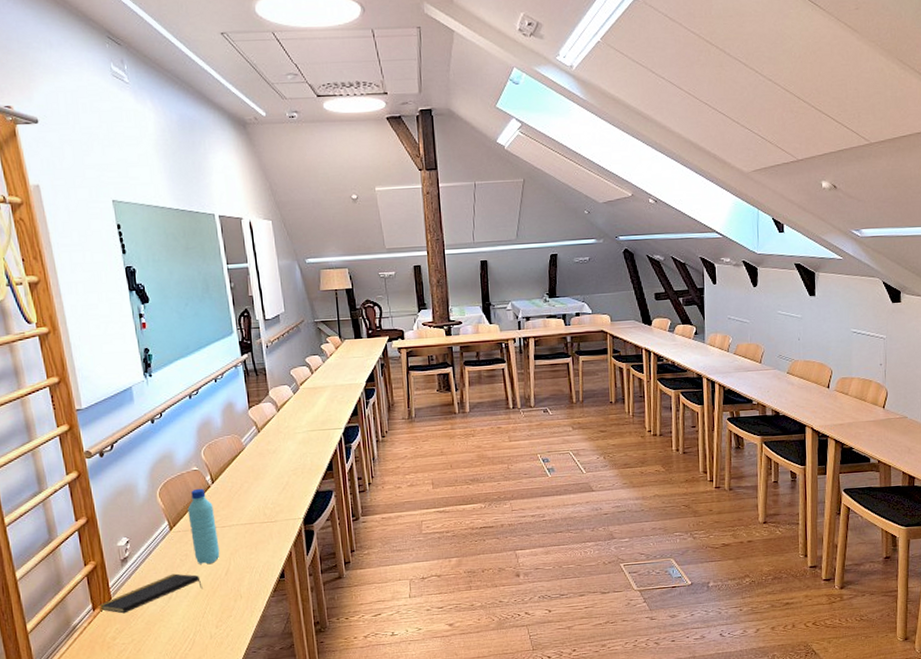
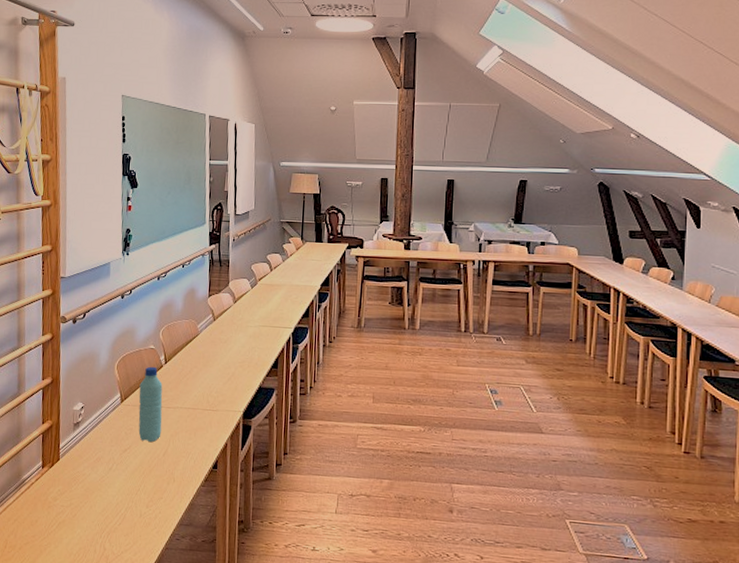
notepad: present [99,573,203,614] -> none [48,445,141,477]

